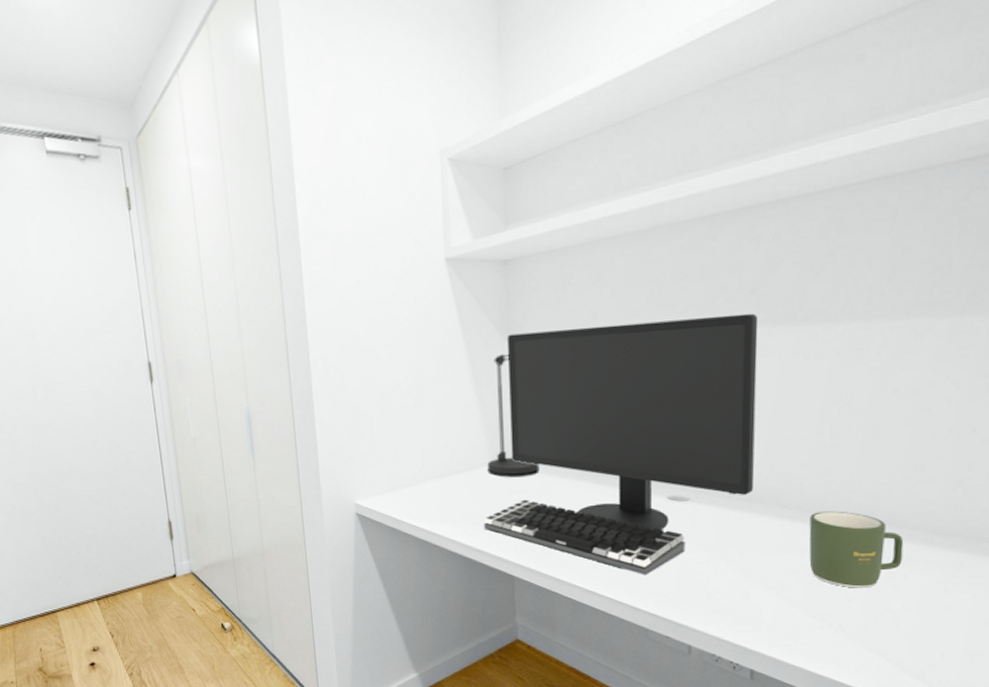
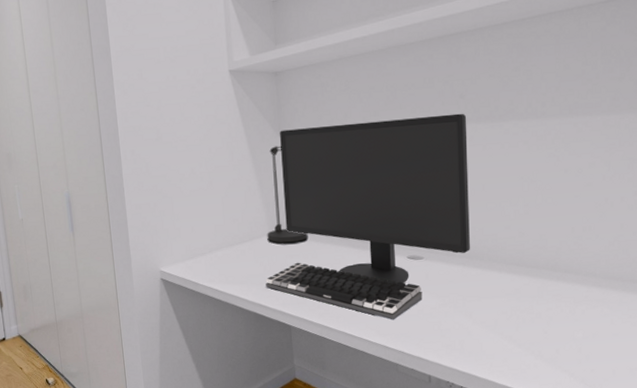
mug: present [809,511,904,588] -> none [512,263,580,323]

